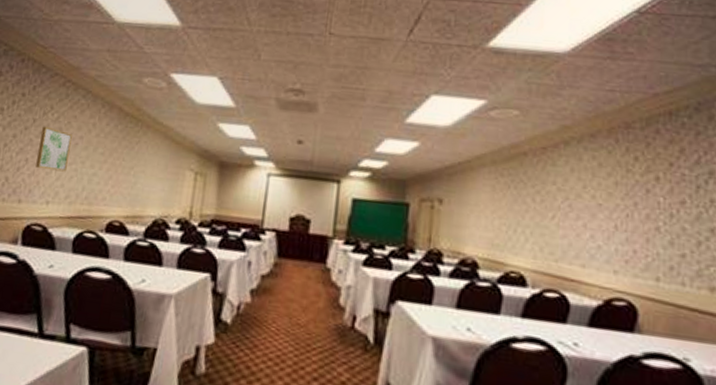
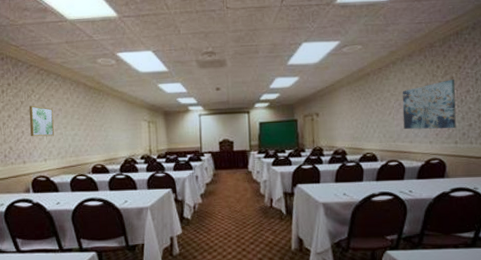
wall art: none [573,180,661,257] -> present [402,79,456,130]

